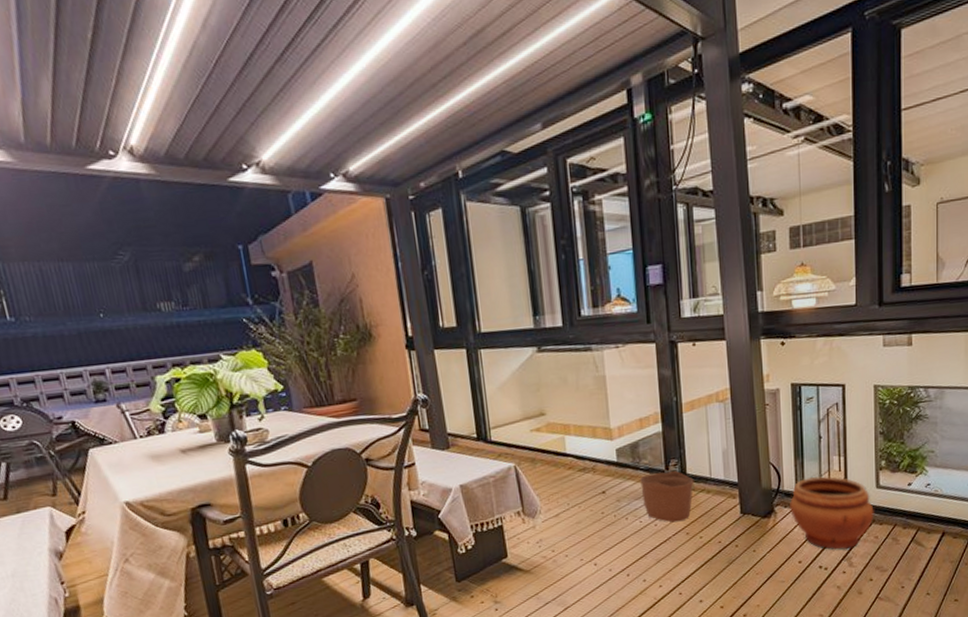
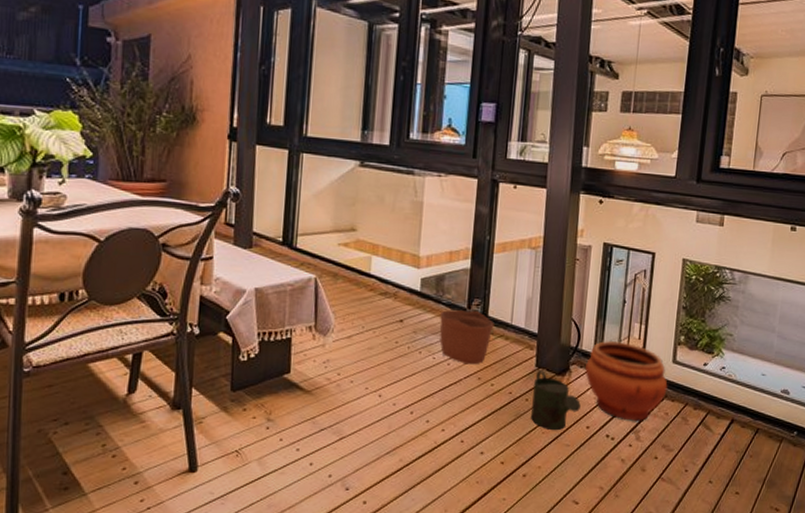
watering can: none [741,516,790,570] -> present [531,370,581,430]

